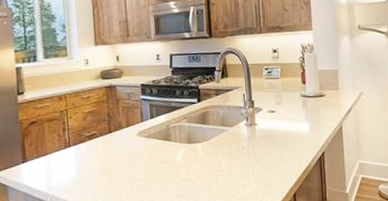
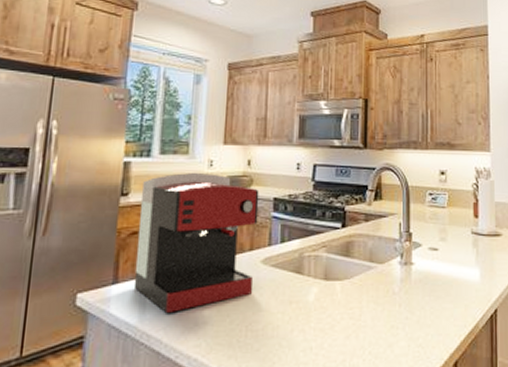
coffee maker: none [34,70,132,180] -> present [133,172,259,312]

